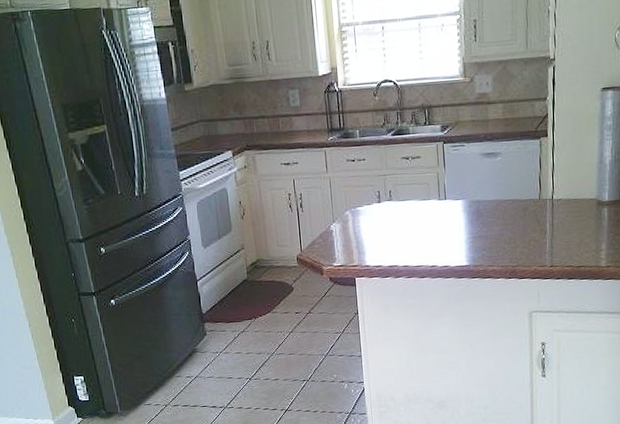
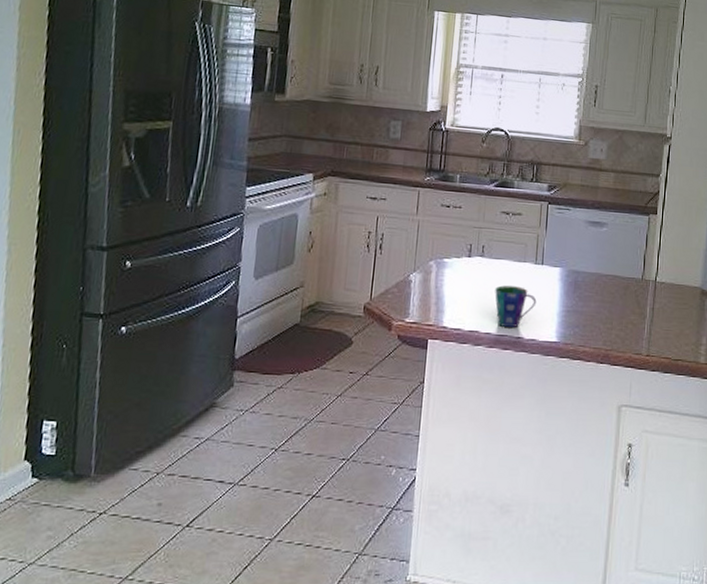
cup: none [406,222,445,259] -> present [495,285,537,328]

